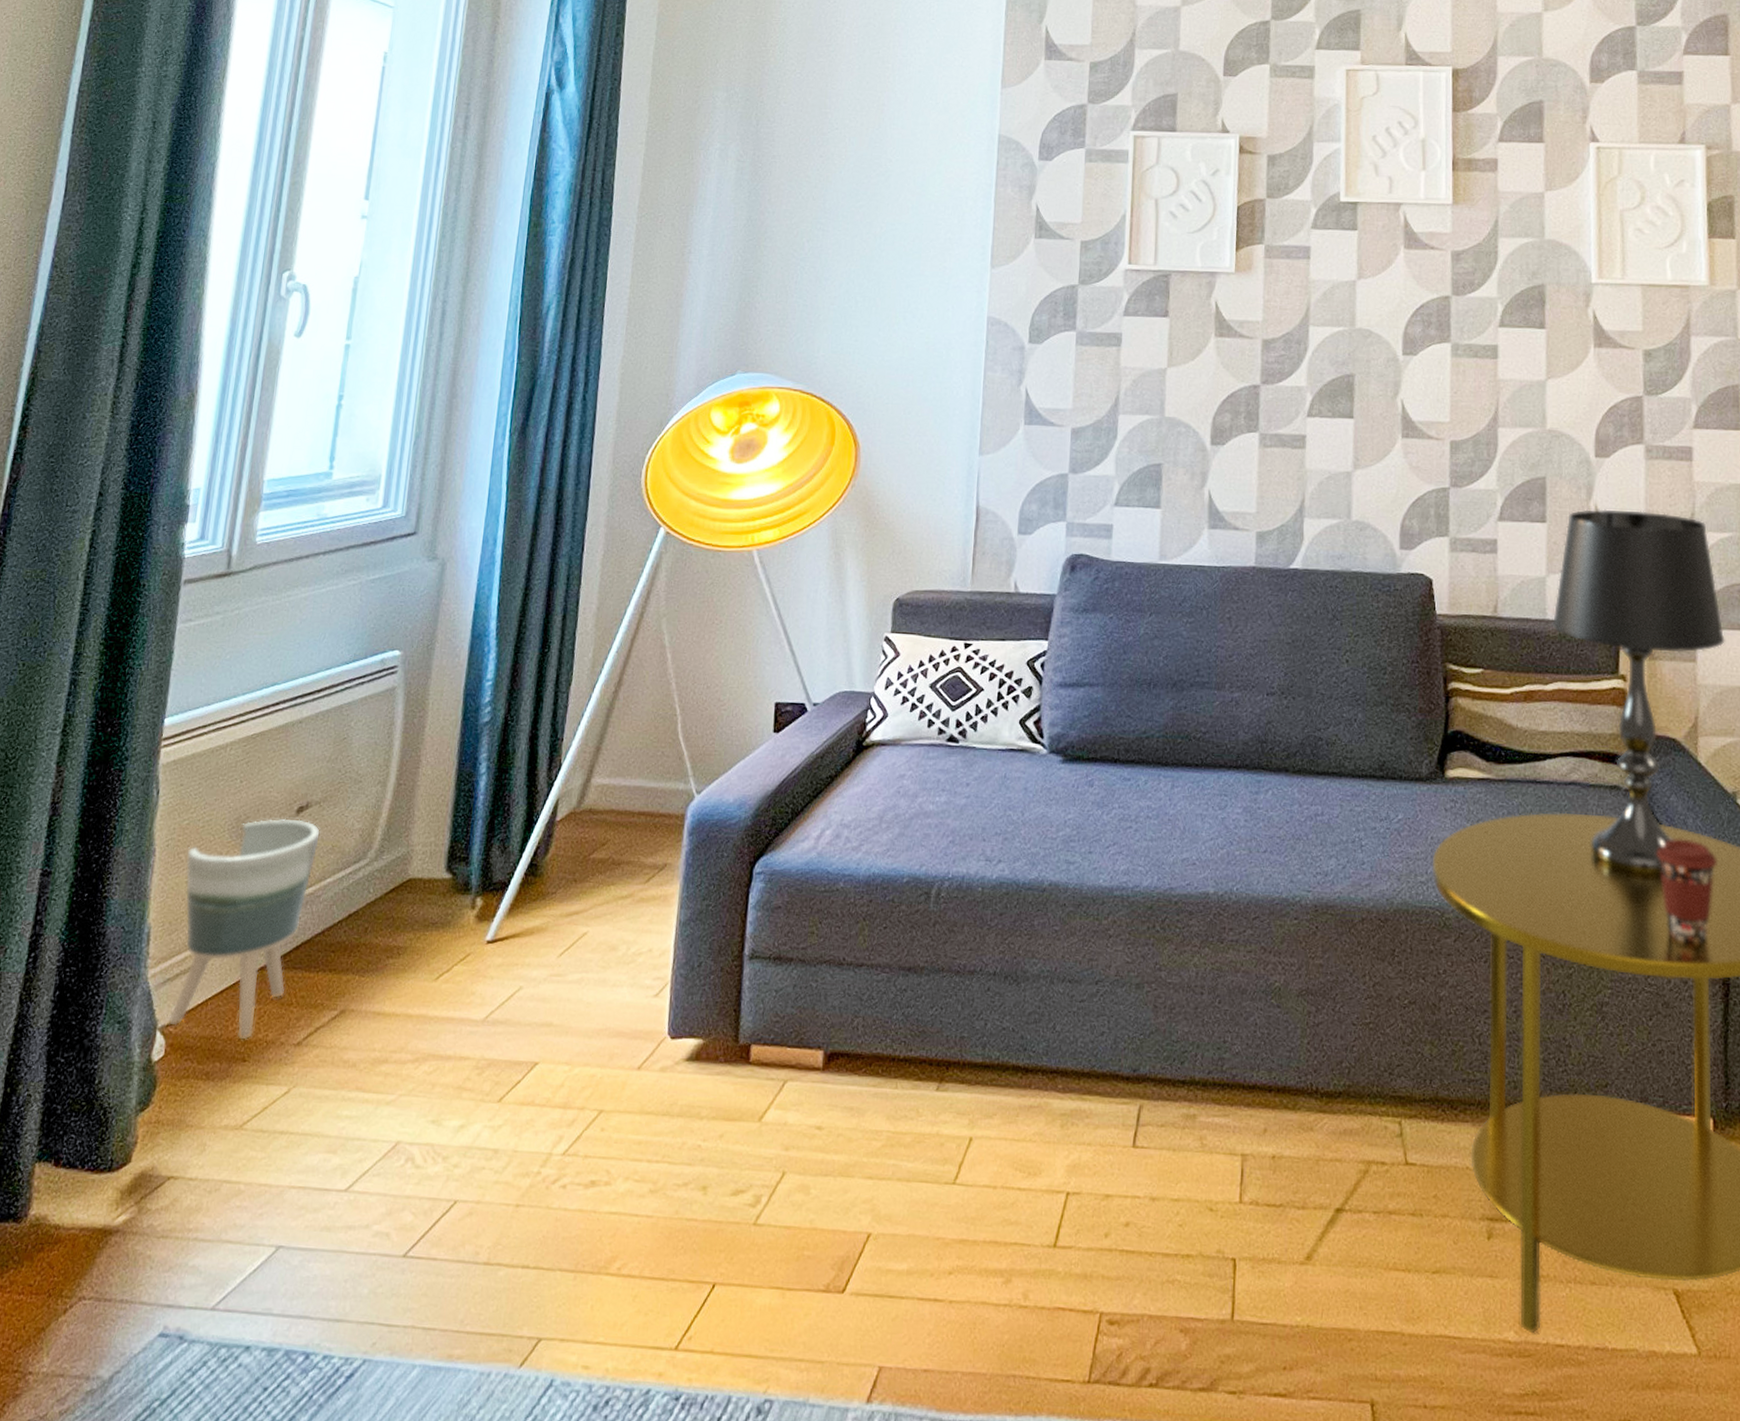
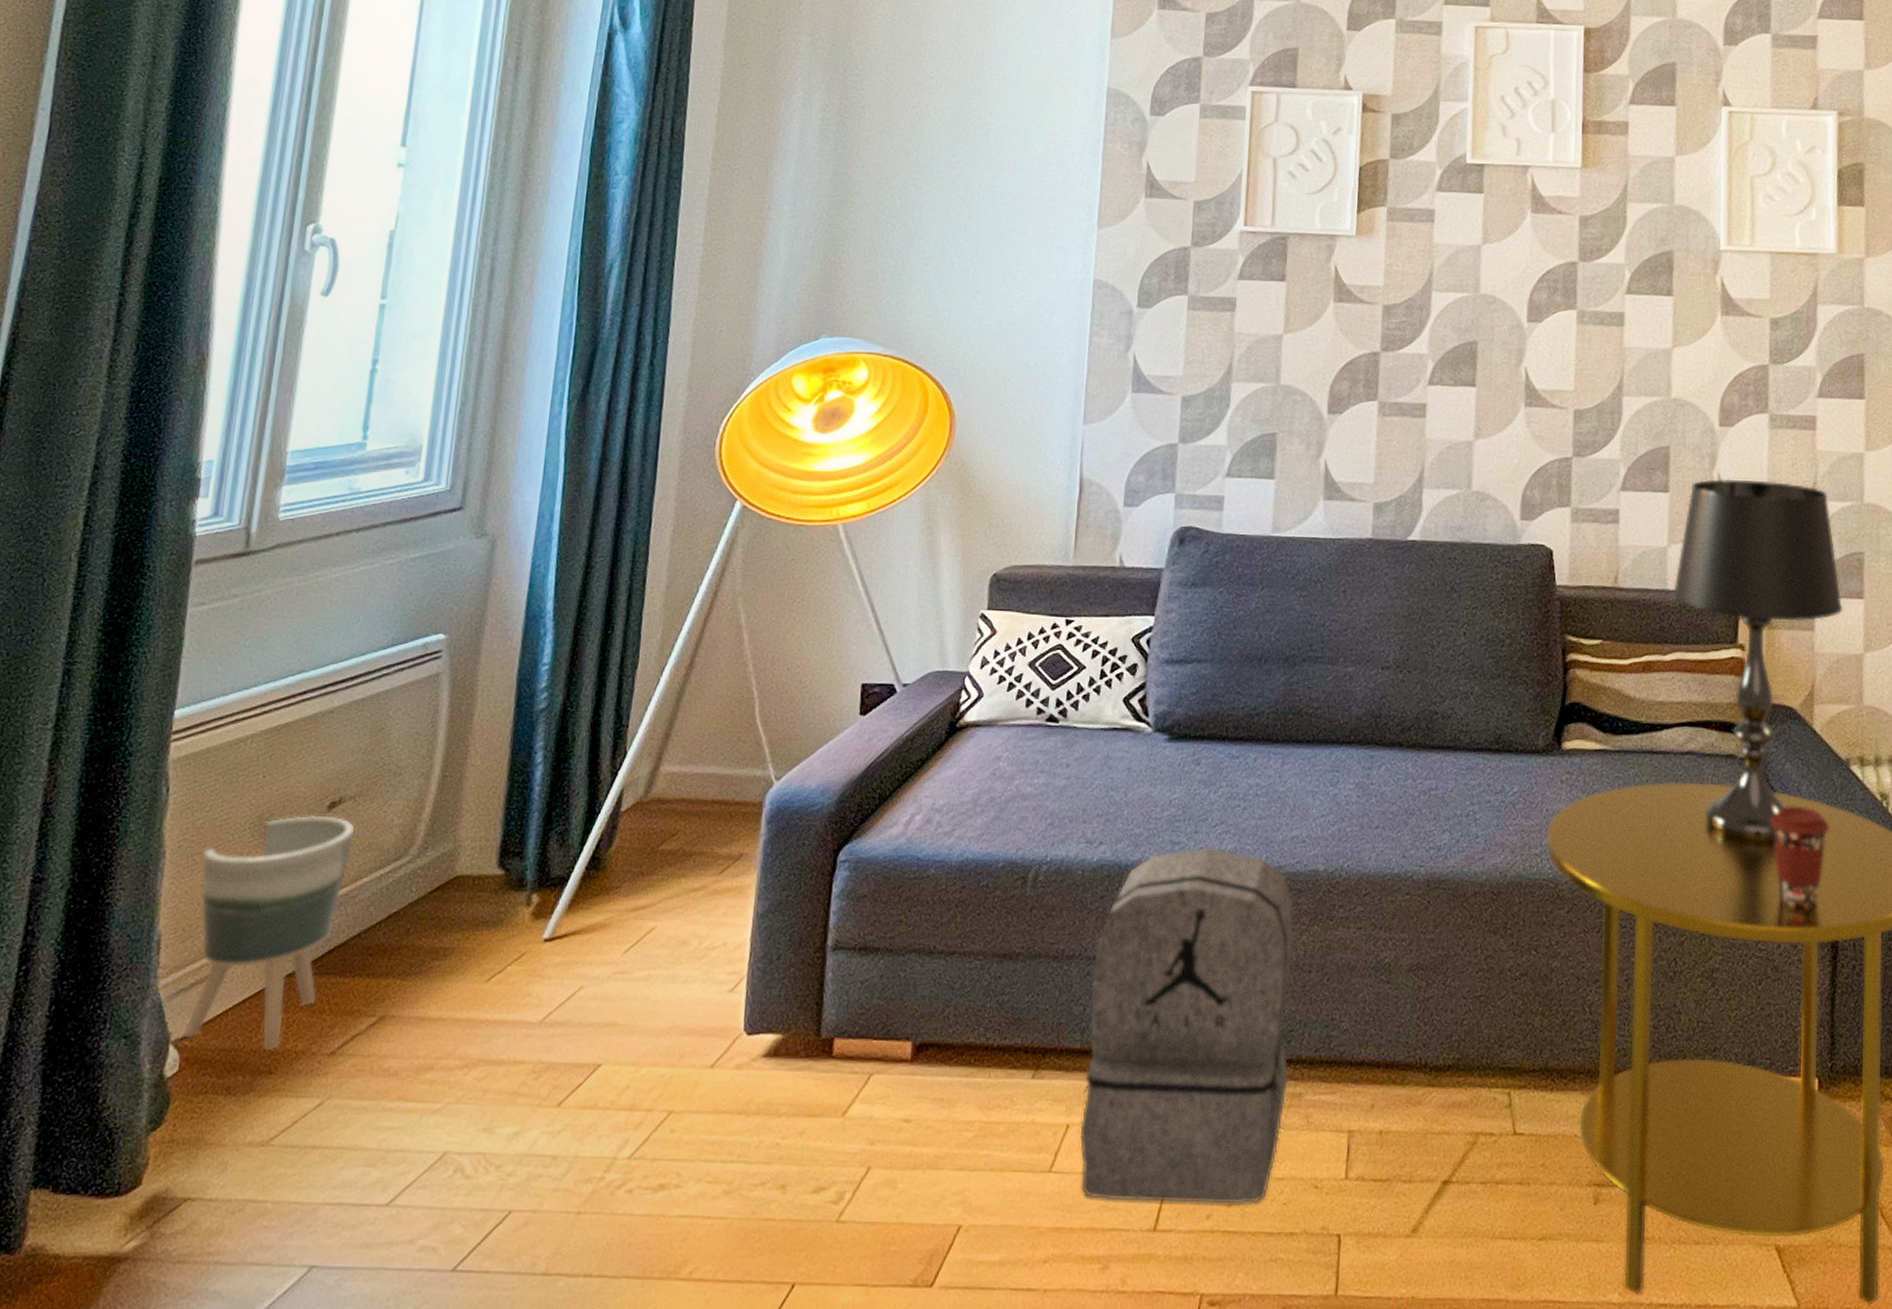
backpack: none [982,867,1186,1224] -> present [1079,847,1294,1204]

